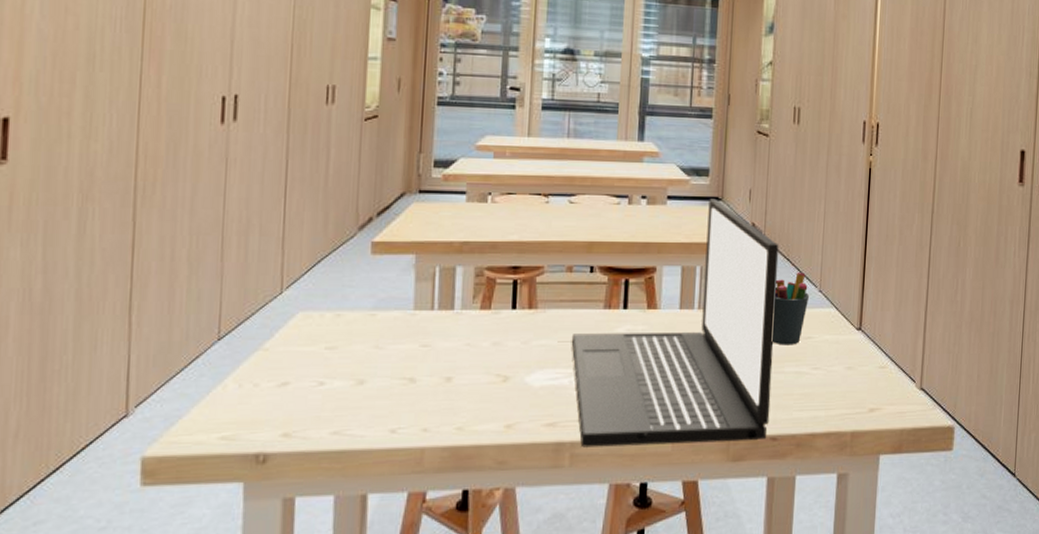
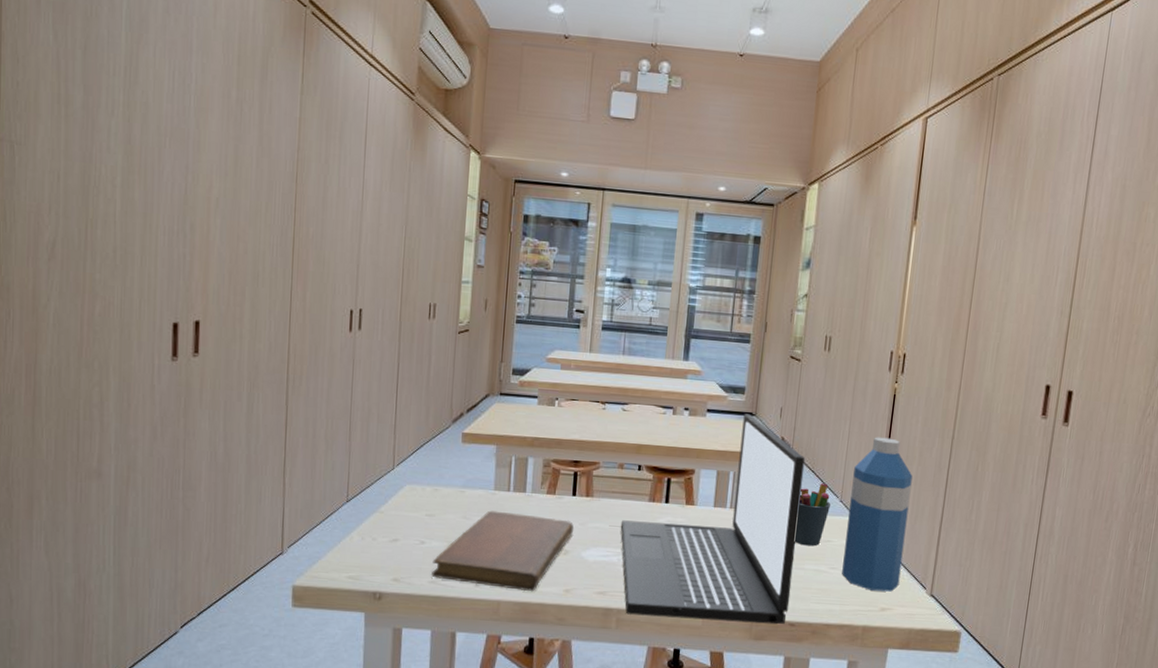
notebook: none [332,335,516,433] -> present [430,510,574,592]
water bottle: none [825,216,894,390] -> present [842,437,913,592]

